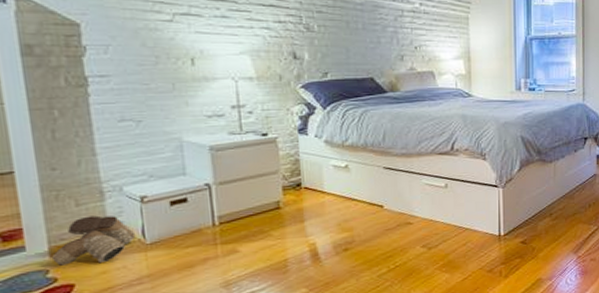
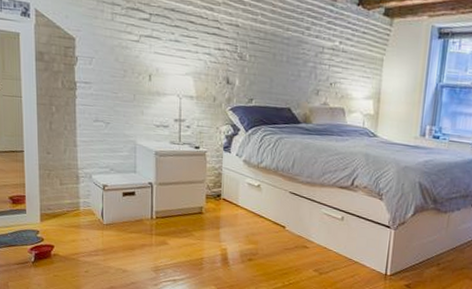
boots: present [51,215,136,266] -> none [41,194,97,233]

